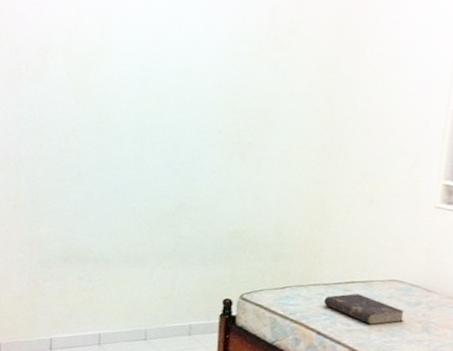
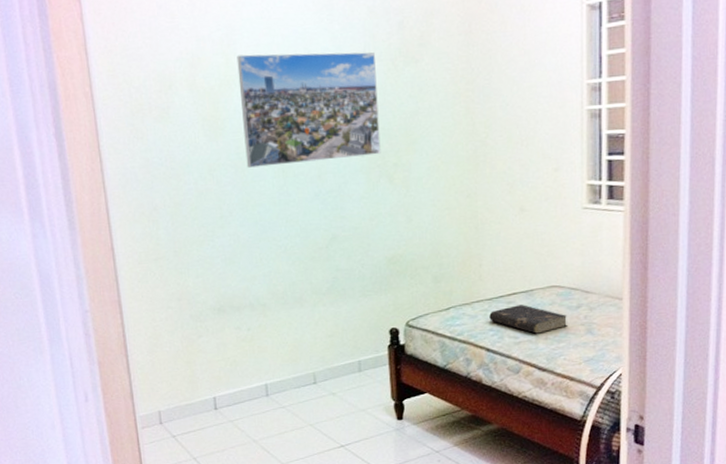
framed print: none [108,27,243,133] -> present [237,52,381,168]

